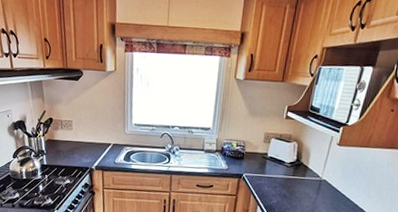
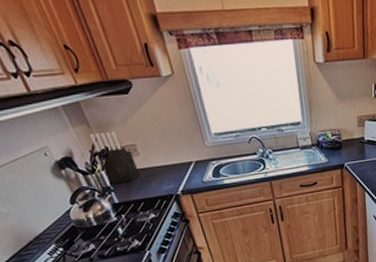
knife block: none [39,107,69,150] -> present [90,132,140,183]

